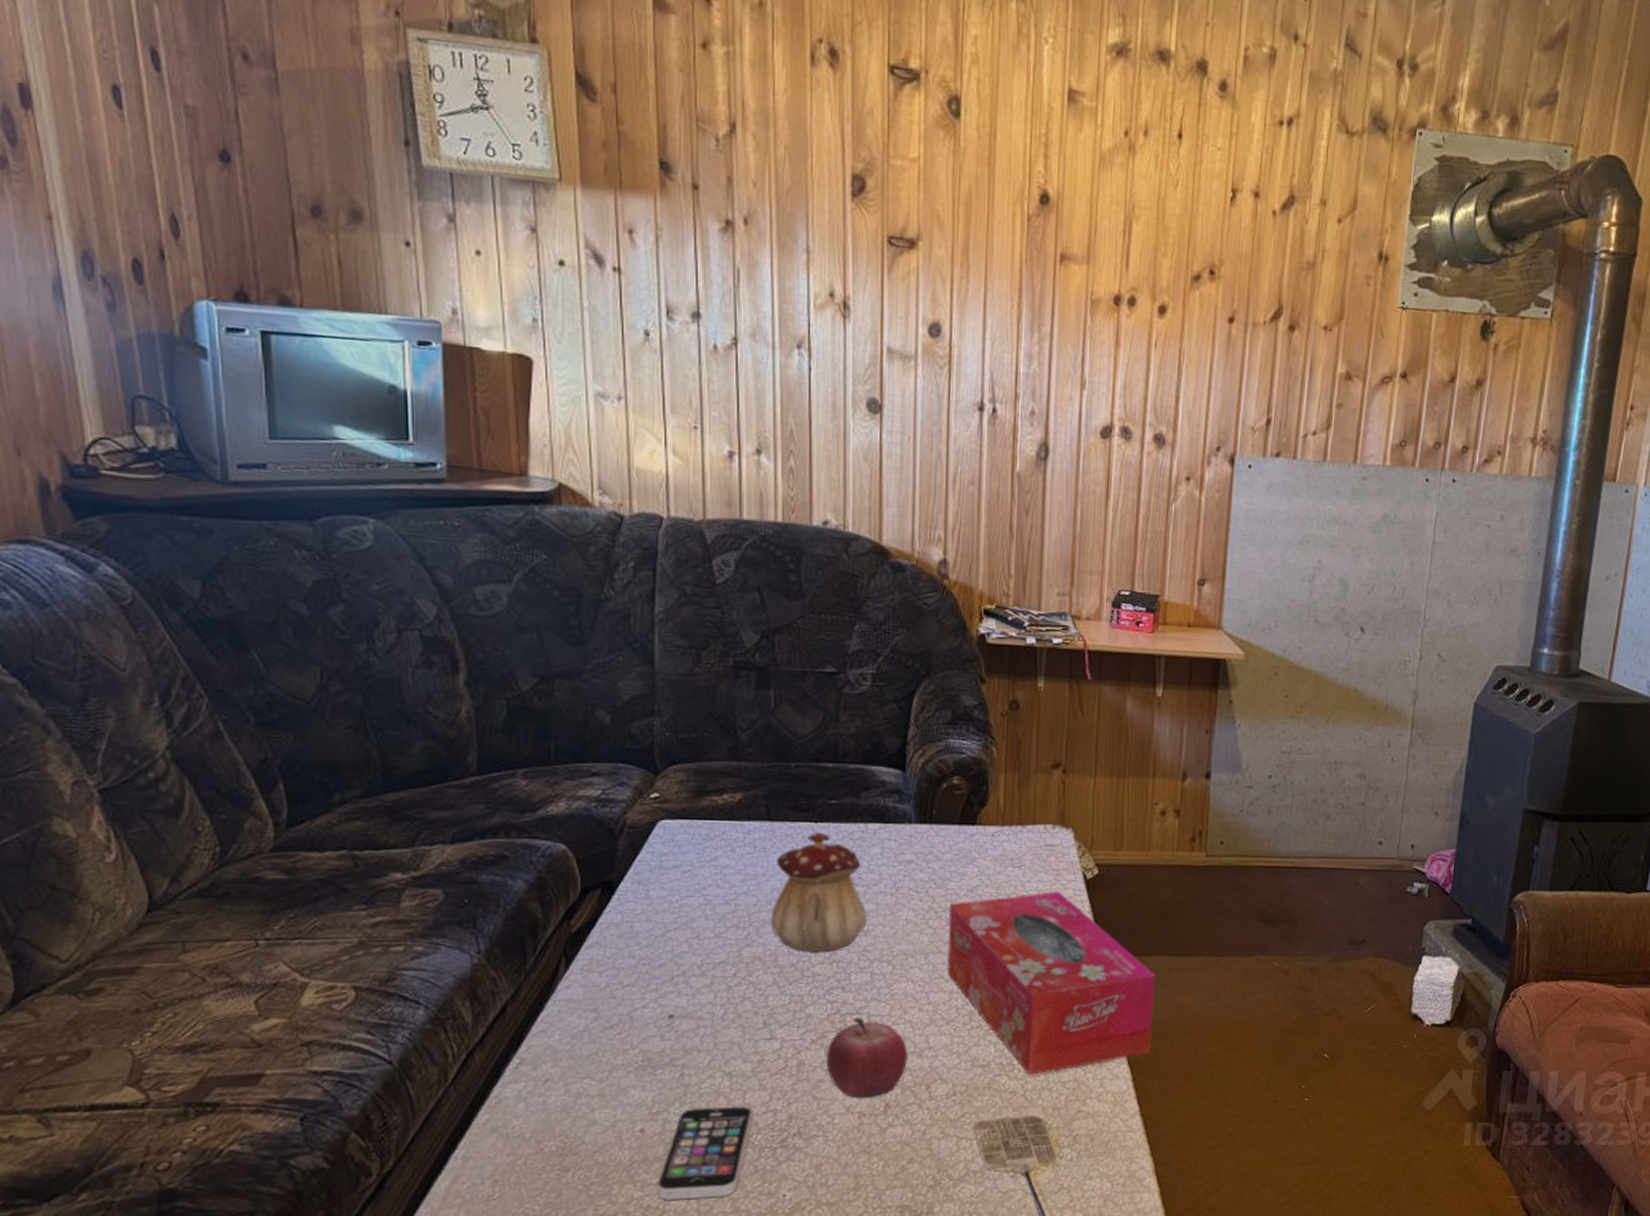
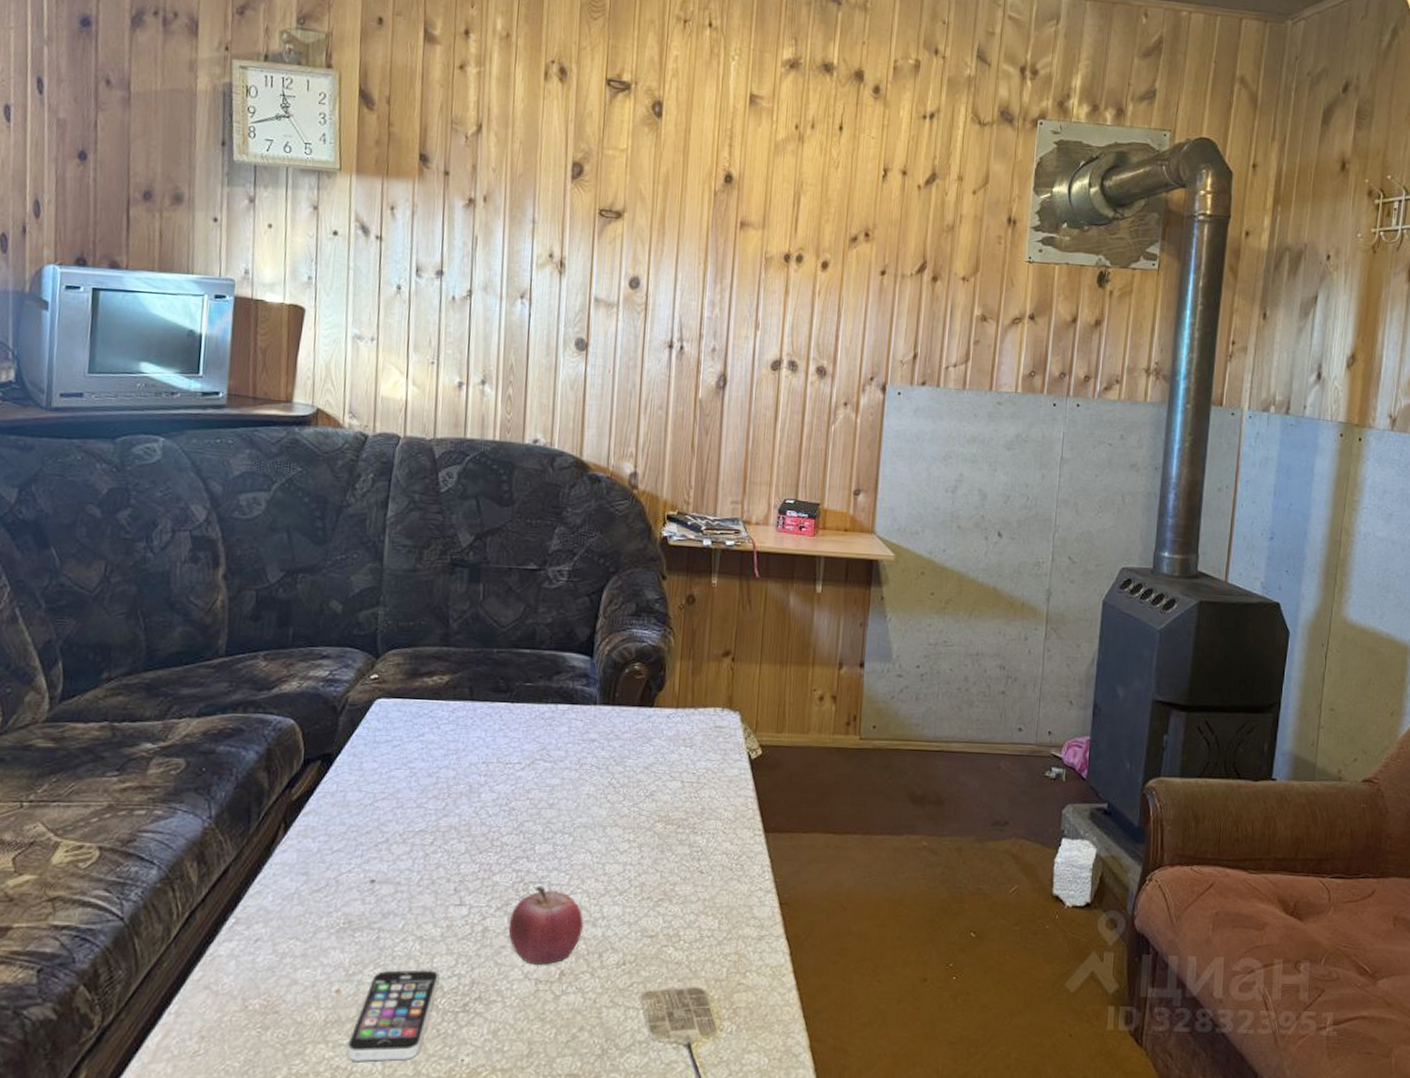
teapot: present [771,831,867,952] -> none [467,711,553,823]
tissue box: present [947,891,1156,1075] -> none [622,770,813,947]

